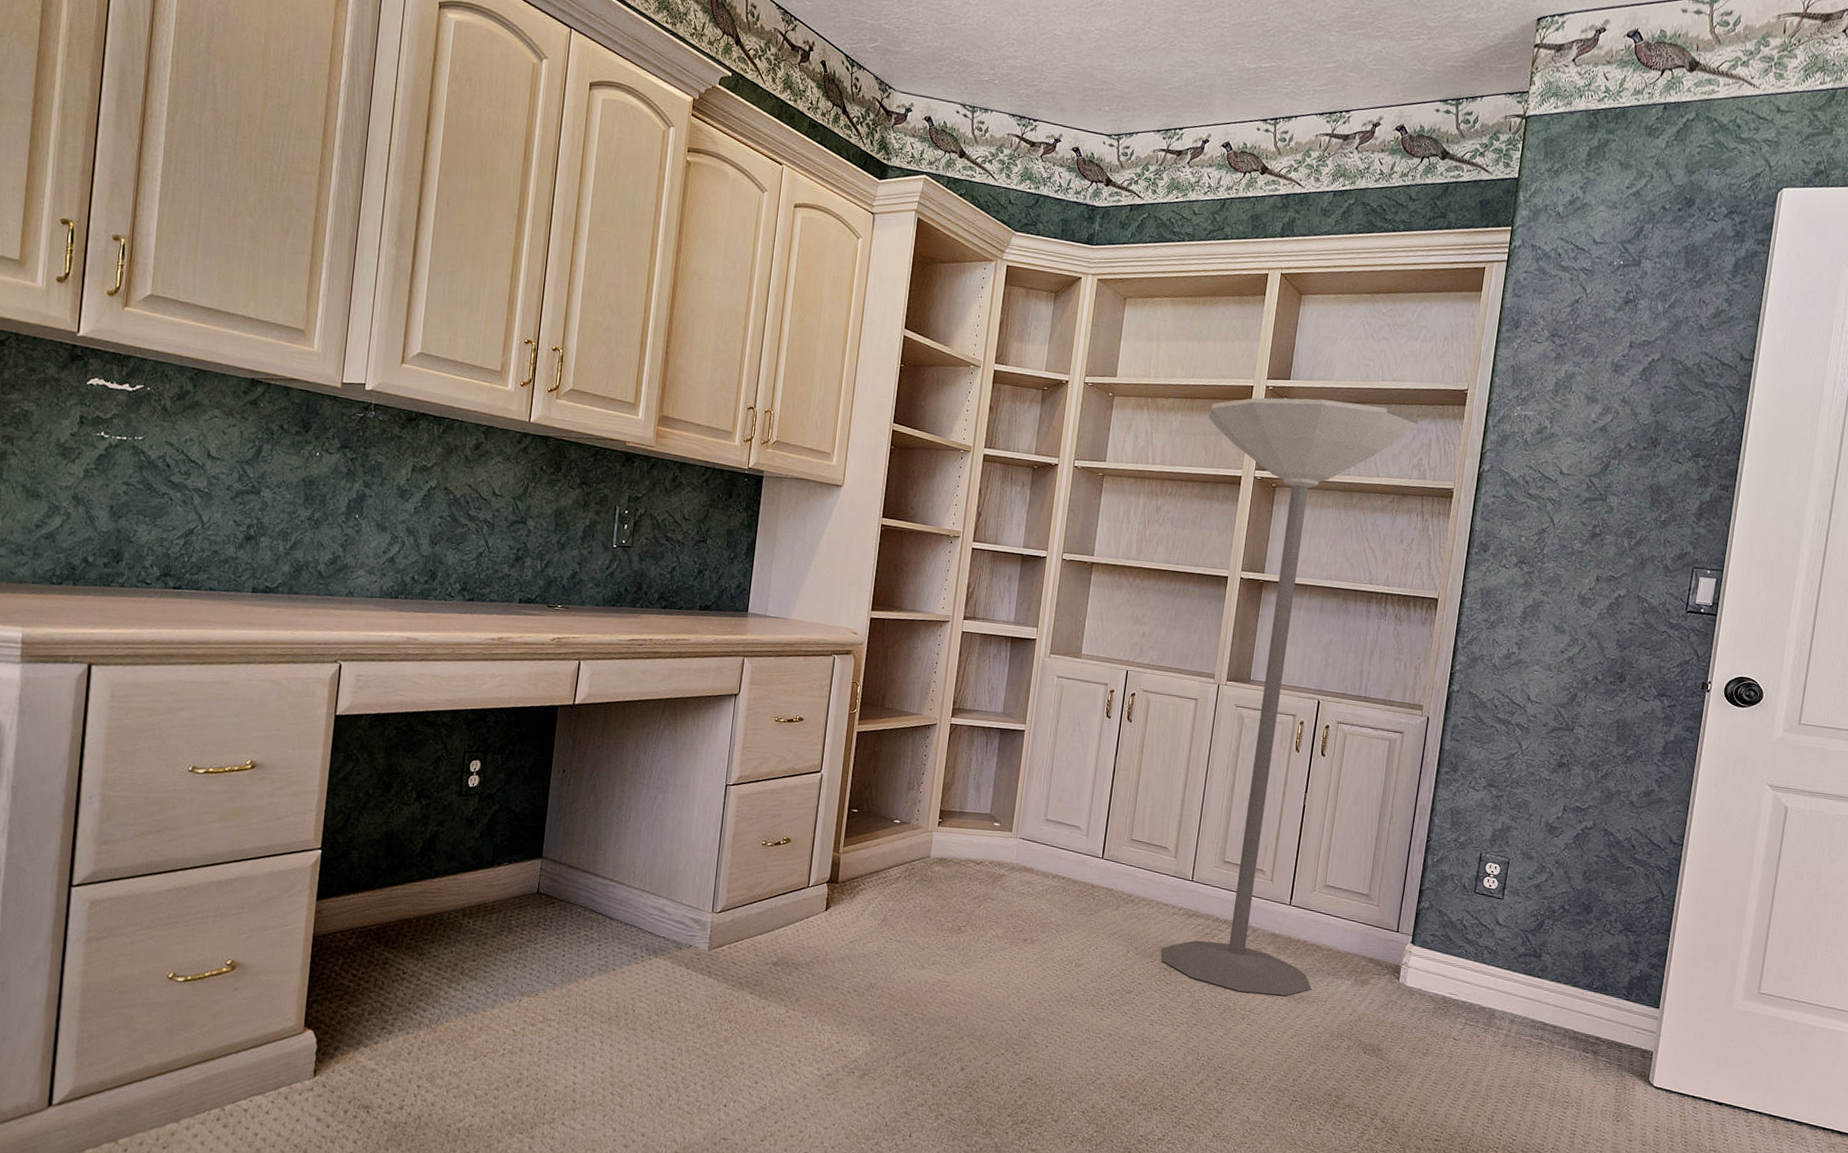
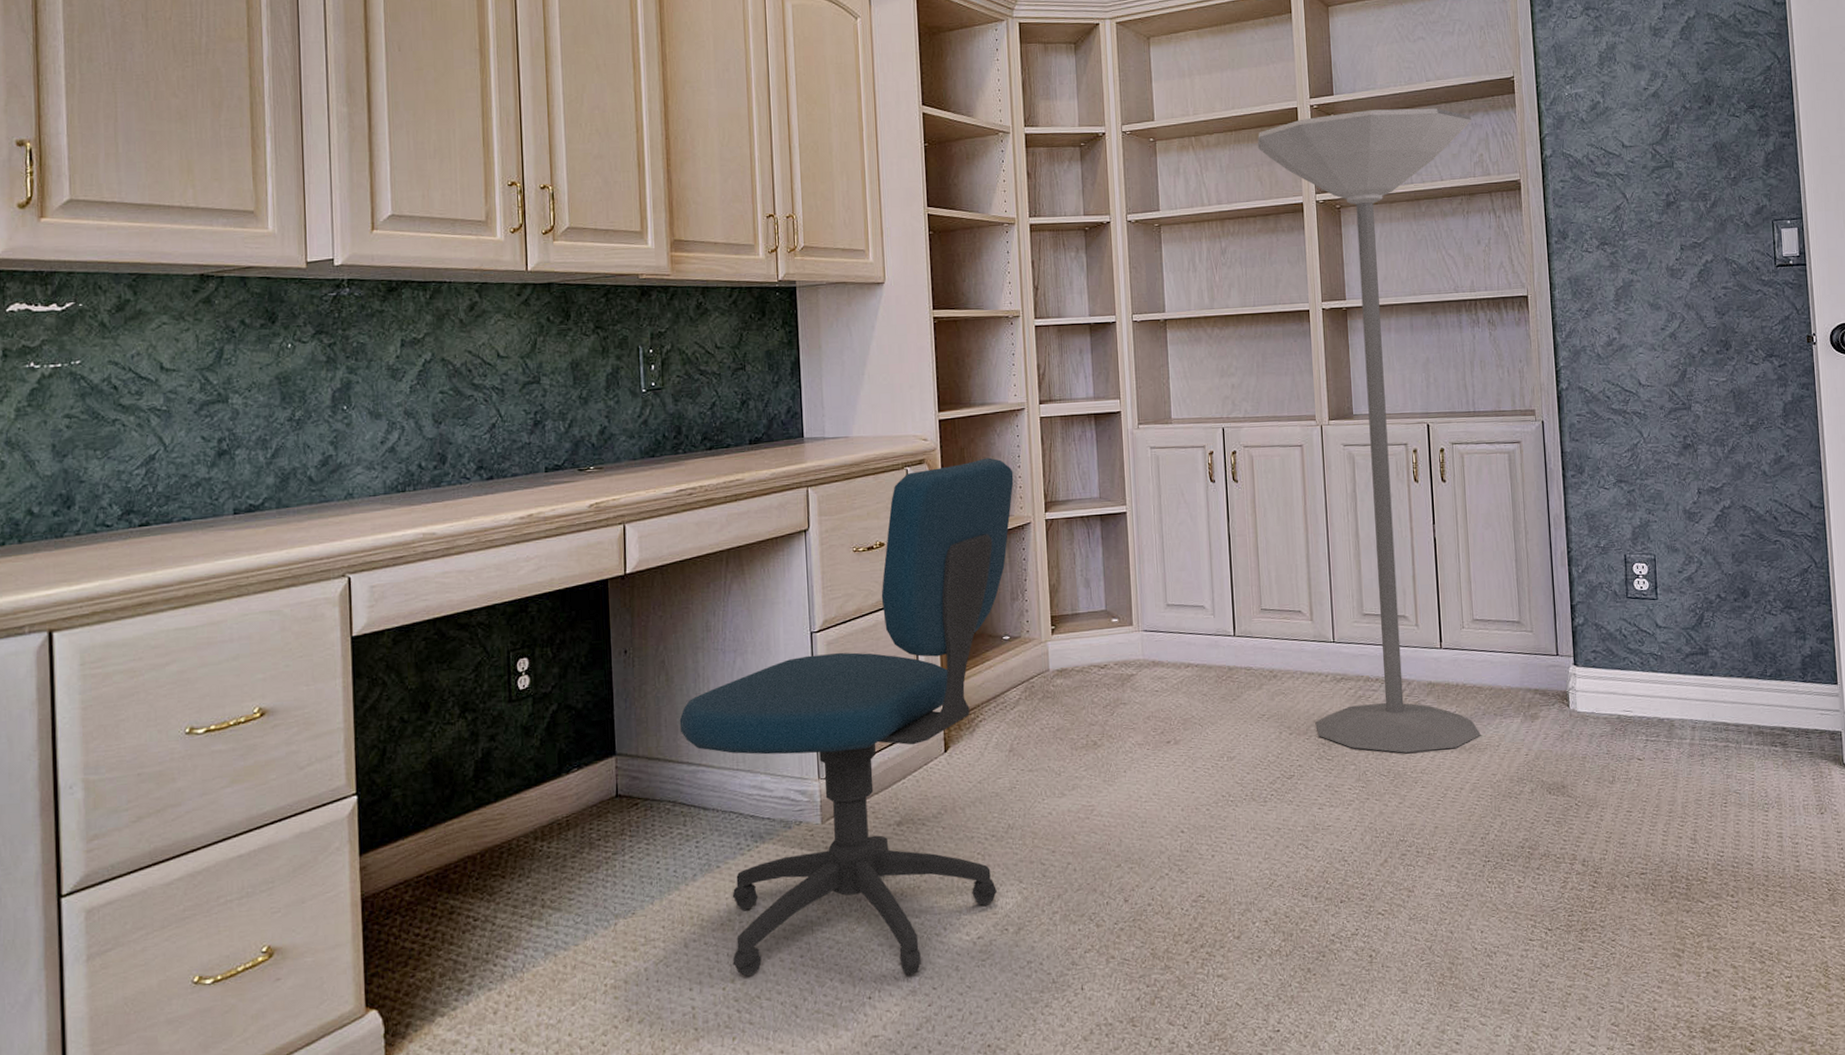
office chair: none [600,659,929,1094] -> present [679,457,1014,977]

